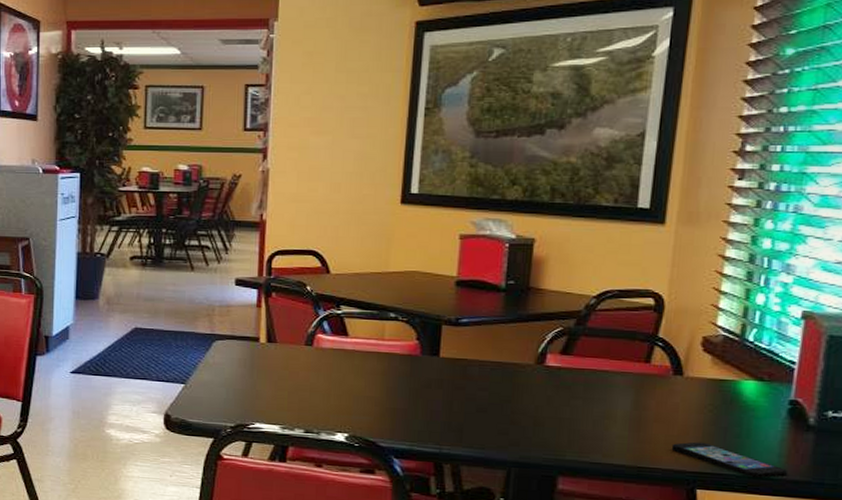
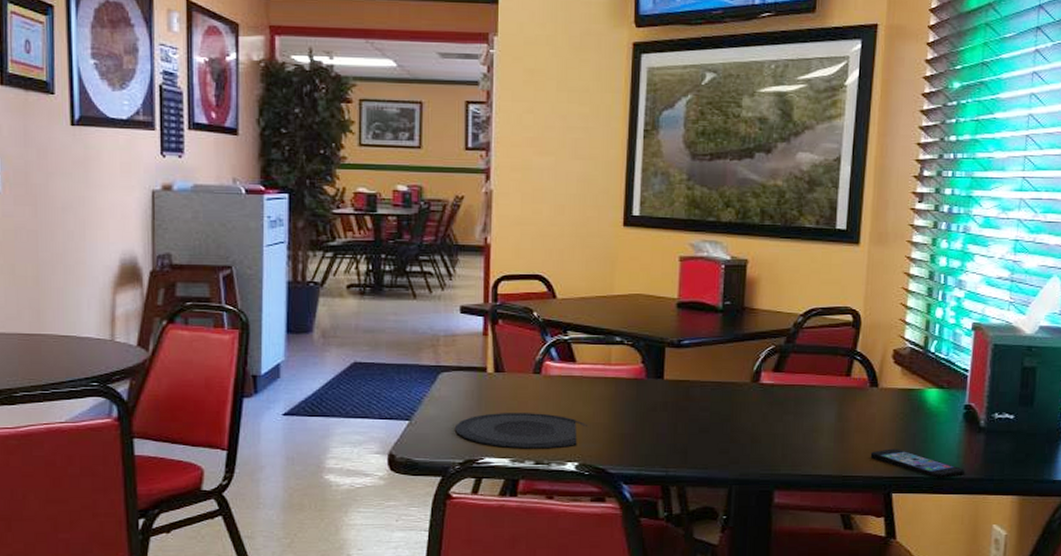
plate: none [227,381,360,420] -> present [454,413,588,450]

